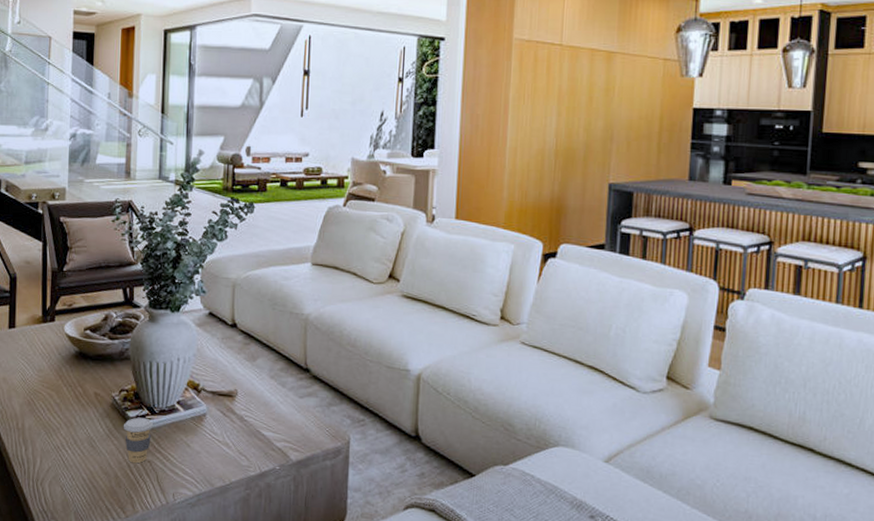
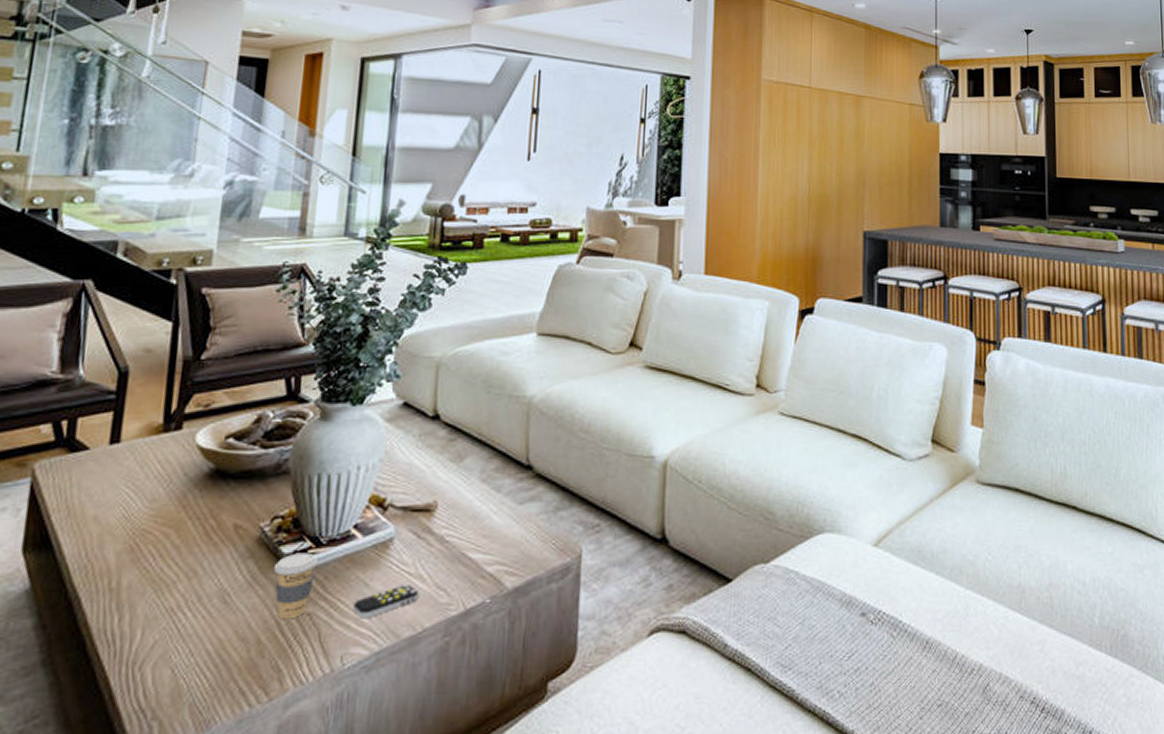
remote control: none [179,448,226,470] -> present [352,583,419,619]

